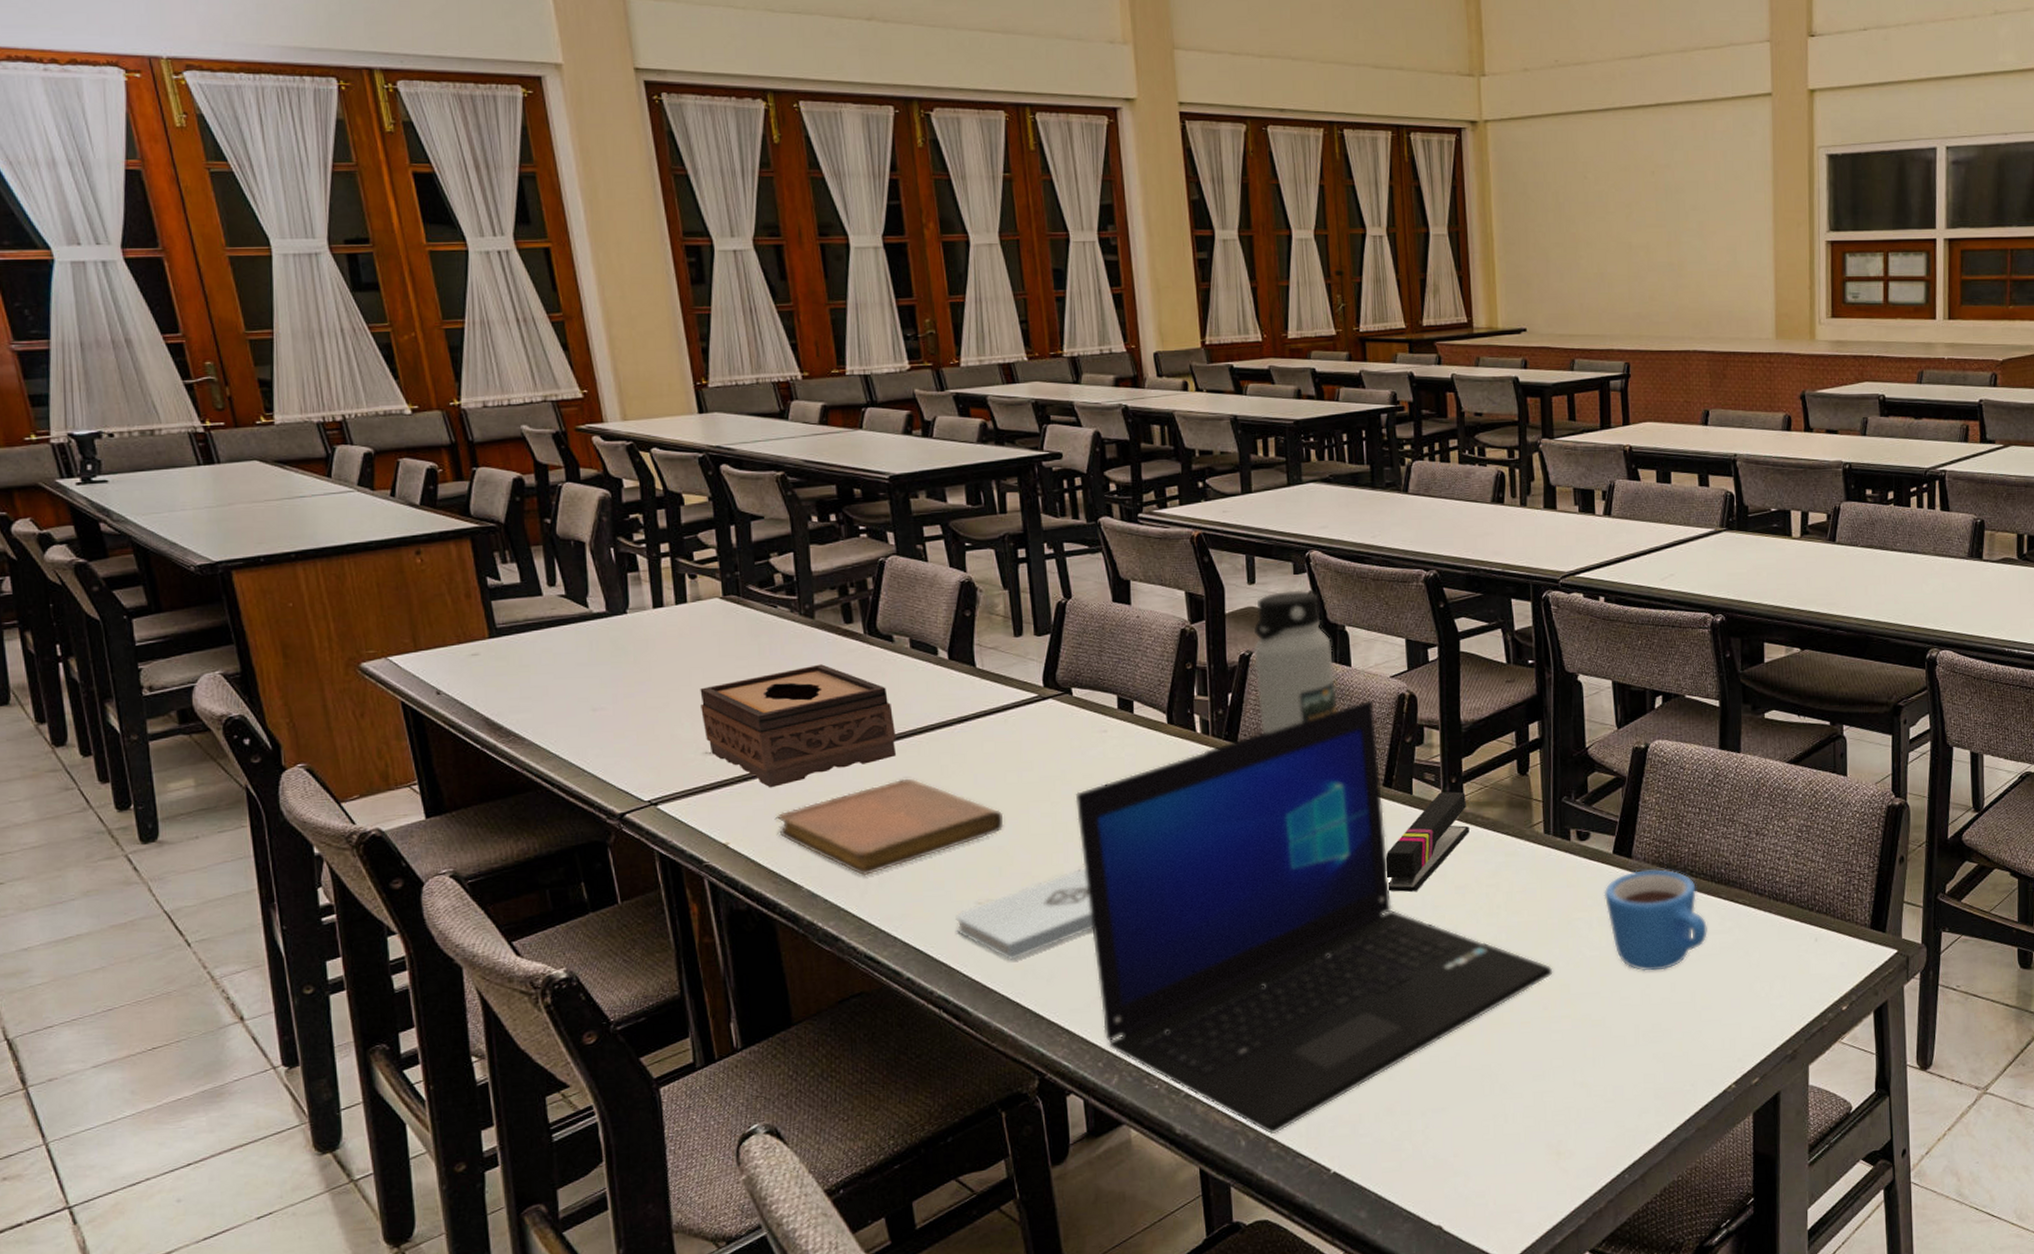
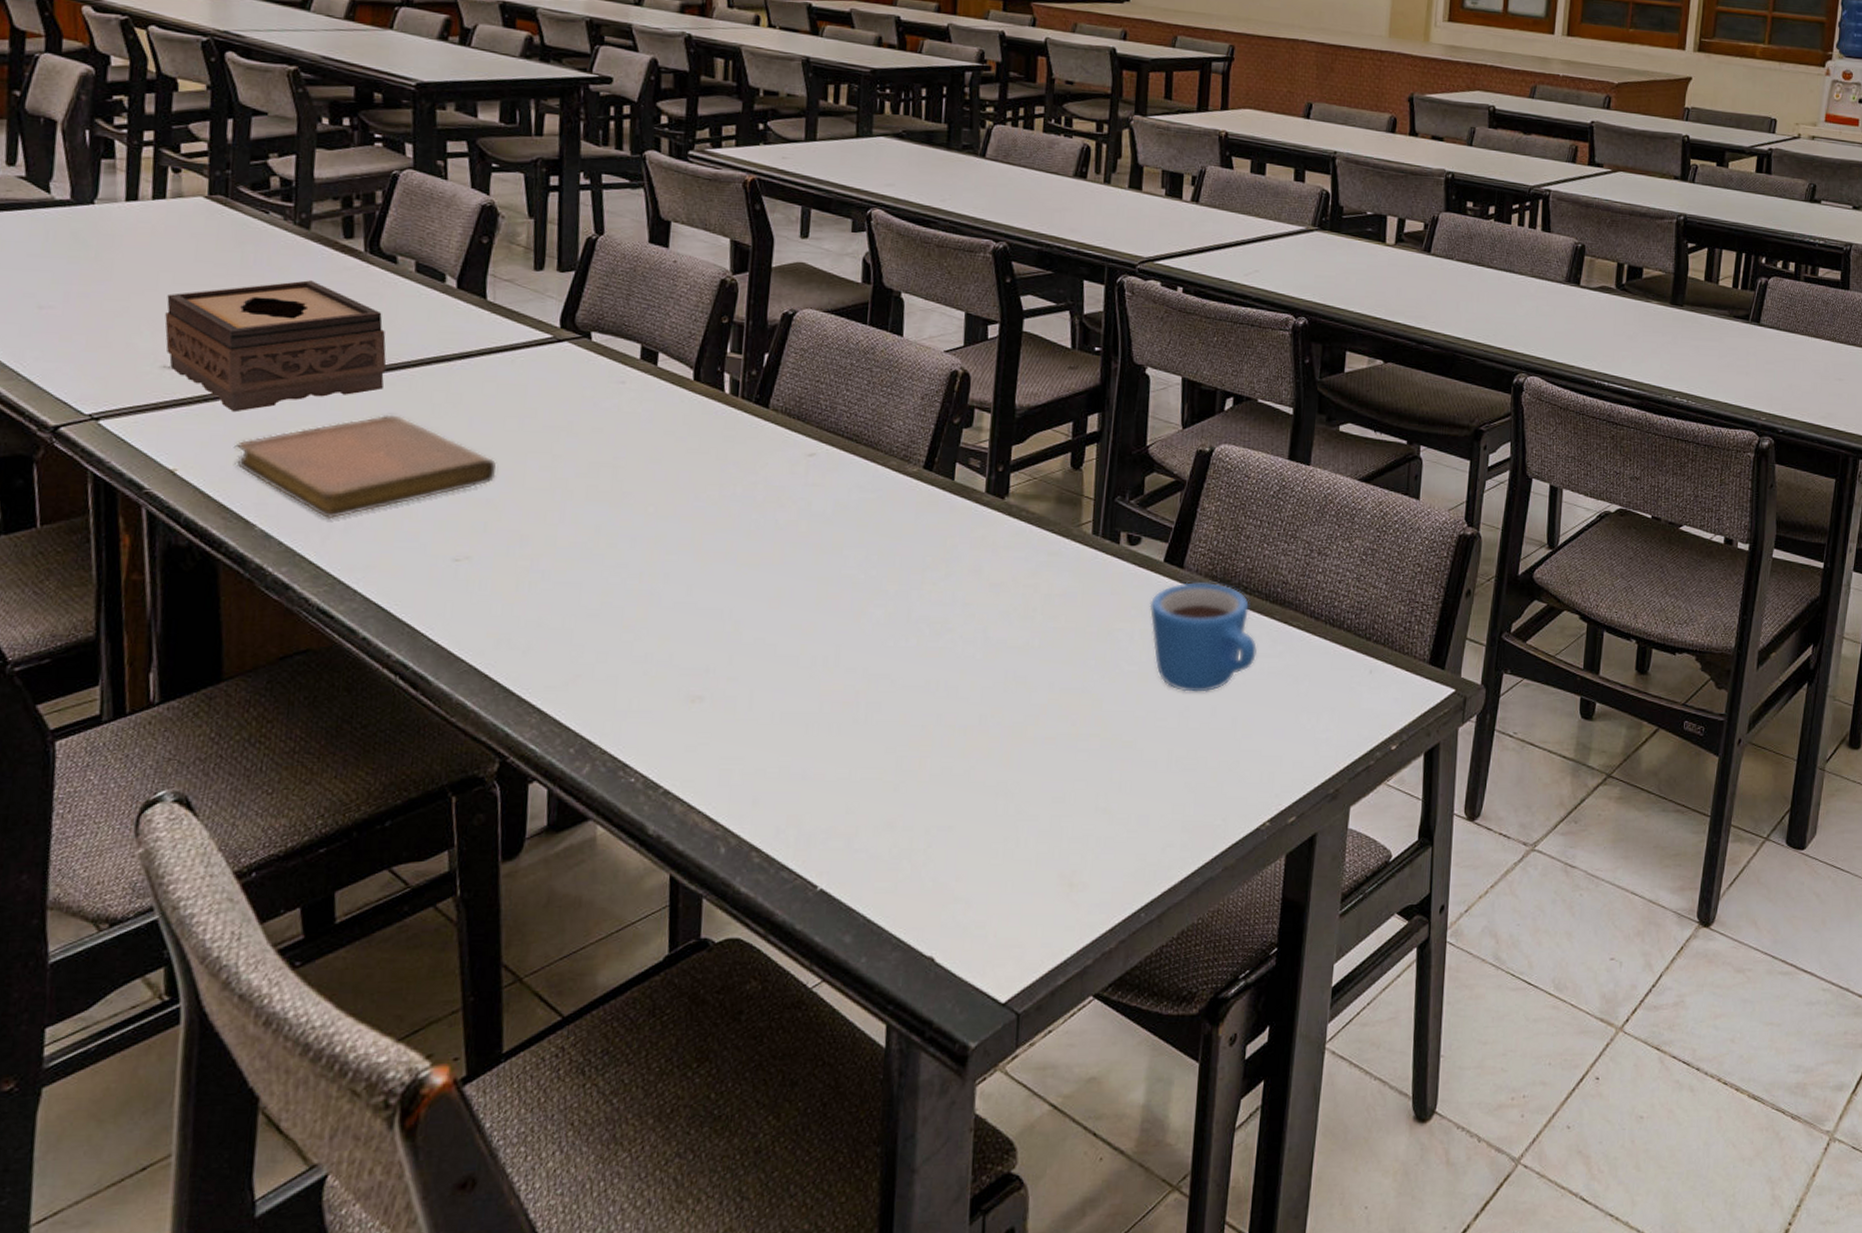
notepad: present [955,866,1093,960] -> none [427,529,584,626]
laptop: present [1075,700,1553,1135] -> none [579,374,1086,843]
water bottle: present [1252,591,1339,734] -> none [796,249,885,401]
stapler: present [1385,791,1470,892] -> none [916,480,1012,586]

